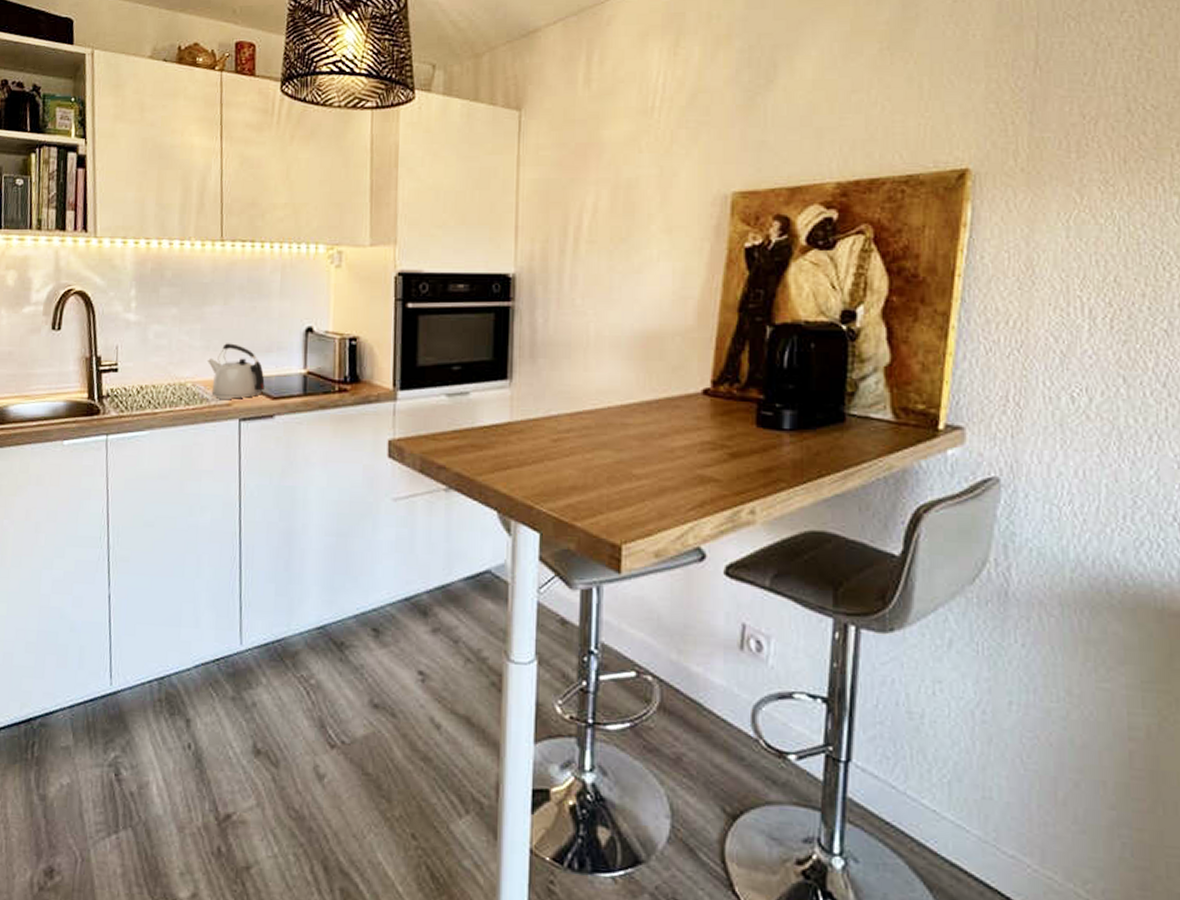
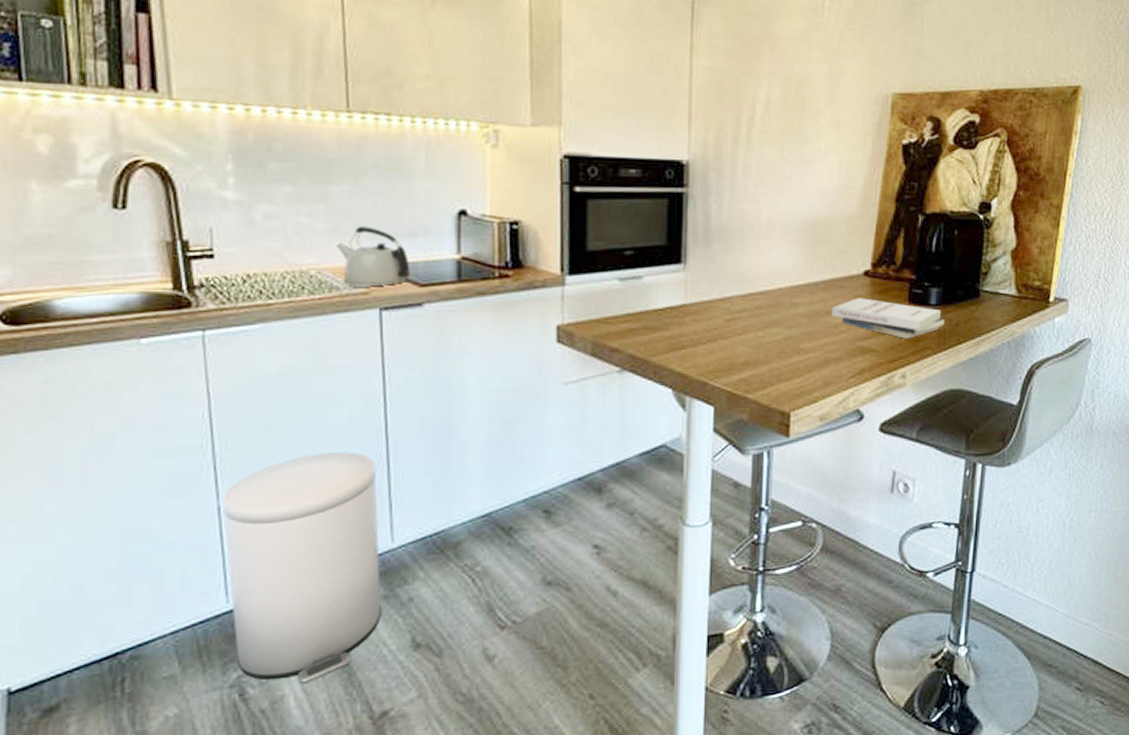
pedal bin: none [112,552,230,774] -> present [222,452,383,685]
books: none [666,419,802,469] -> present [831,298,945,339]

